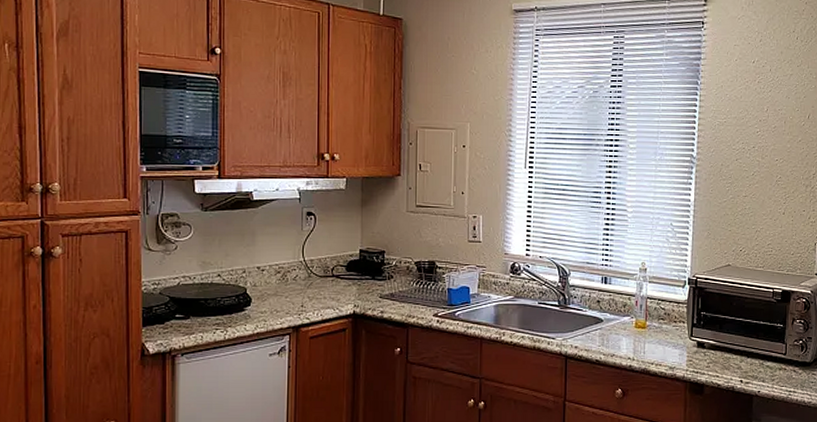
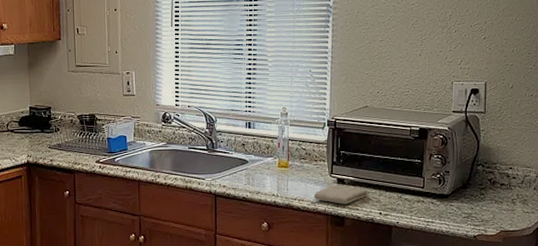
washcloth: none [672,349,728,370] -> present [313,185,368,204]

